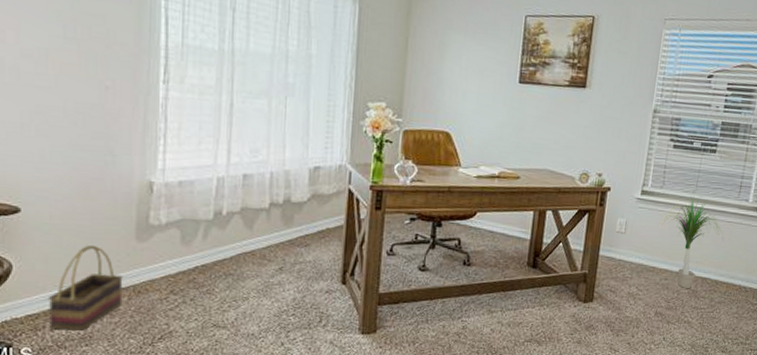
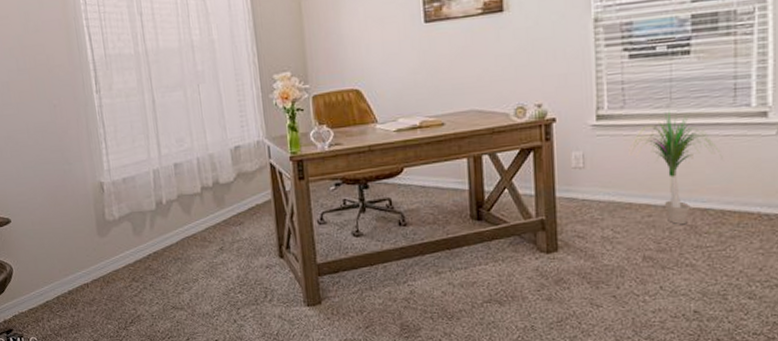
basket: present [48,244,123,331] -> none [41,244,97,320]

